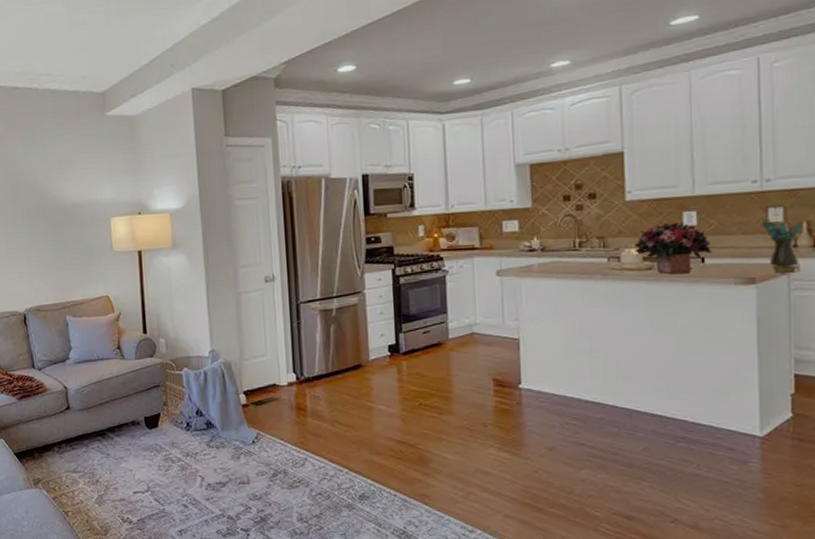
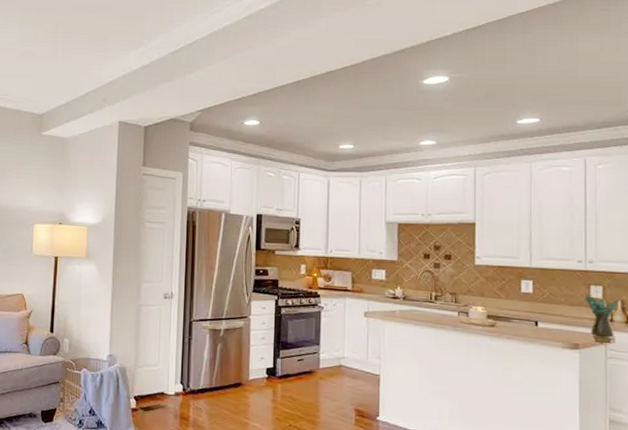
bouquet: present [634,222,712,275] -> none [481,288,544,334]

